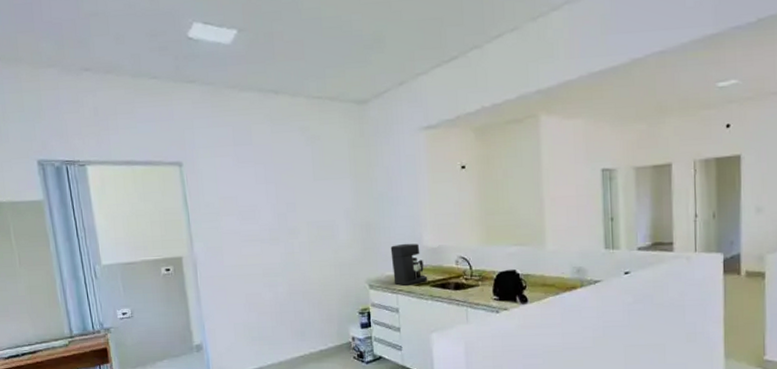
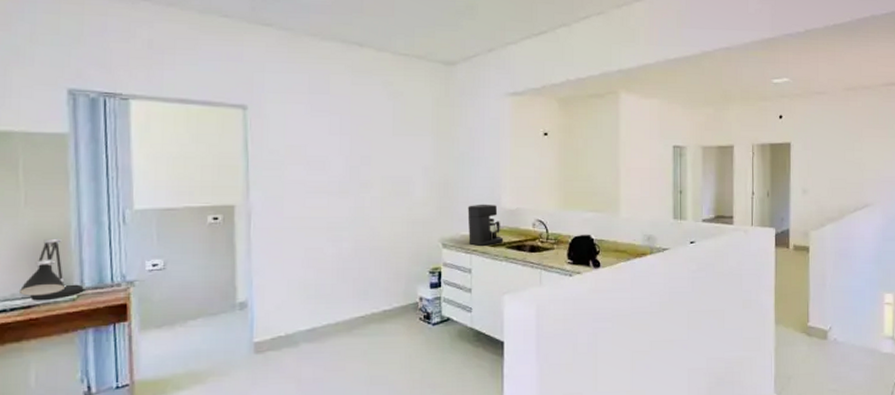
desk lamp: none [25,293,73,347] -> present [18,238,84,301]

